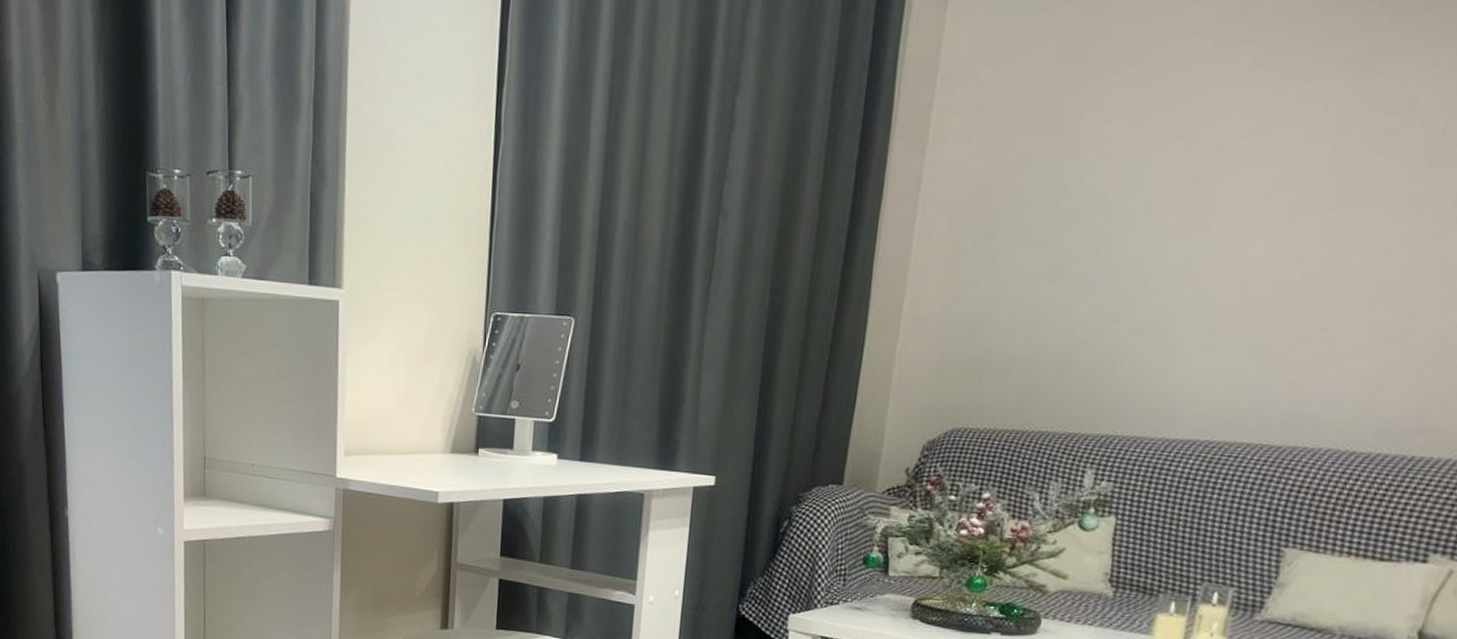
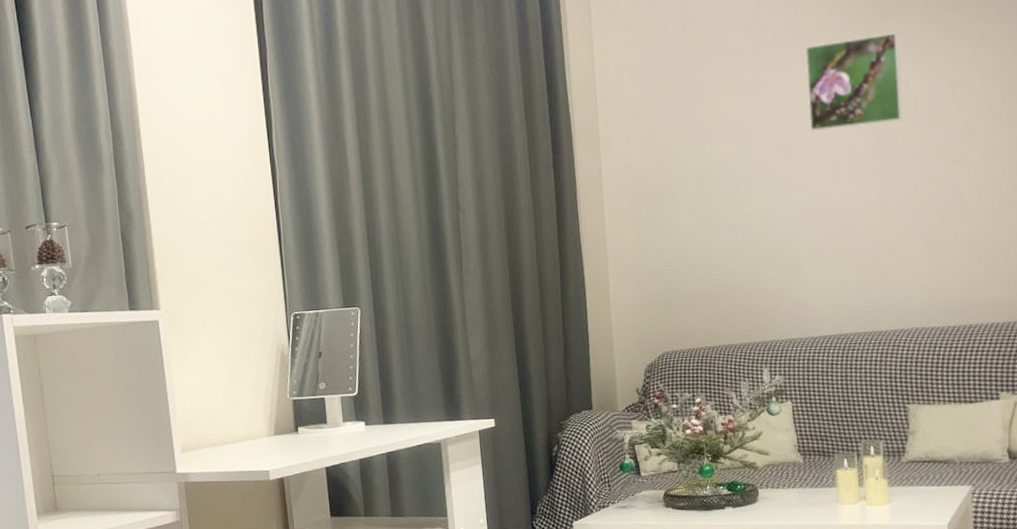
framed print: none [1240,22,1421,159] -> present [805,32,903,131]

